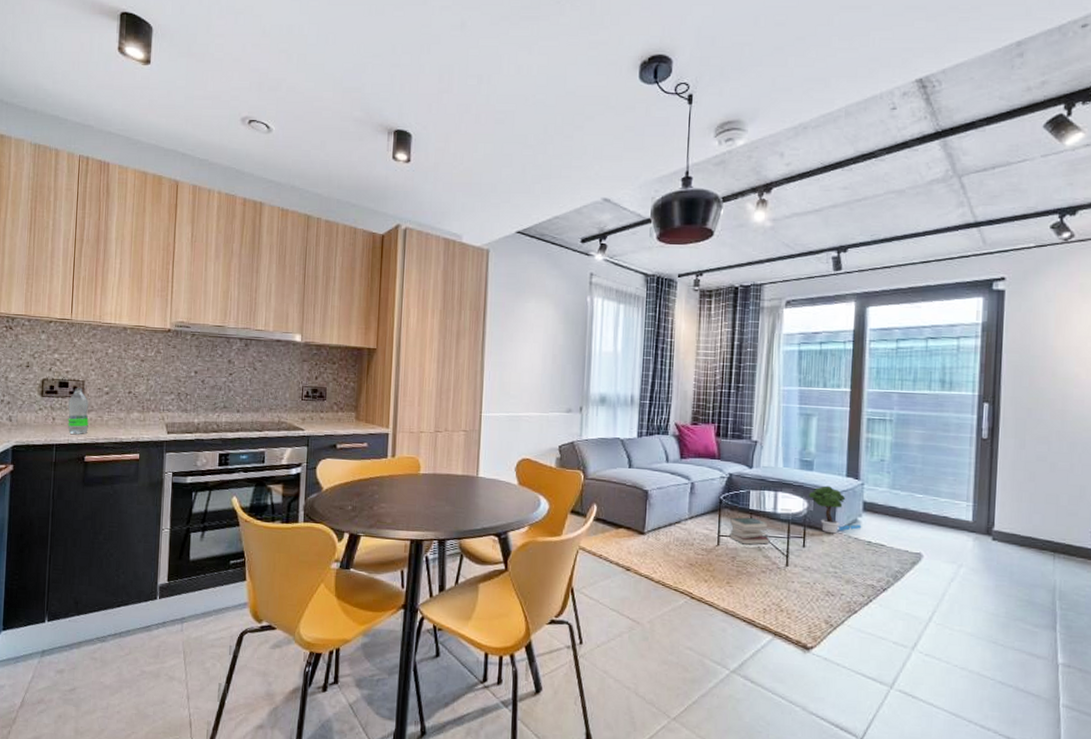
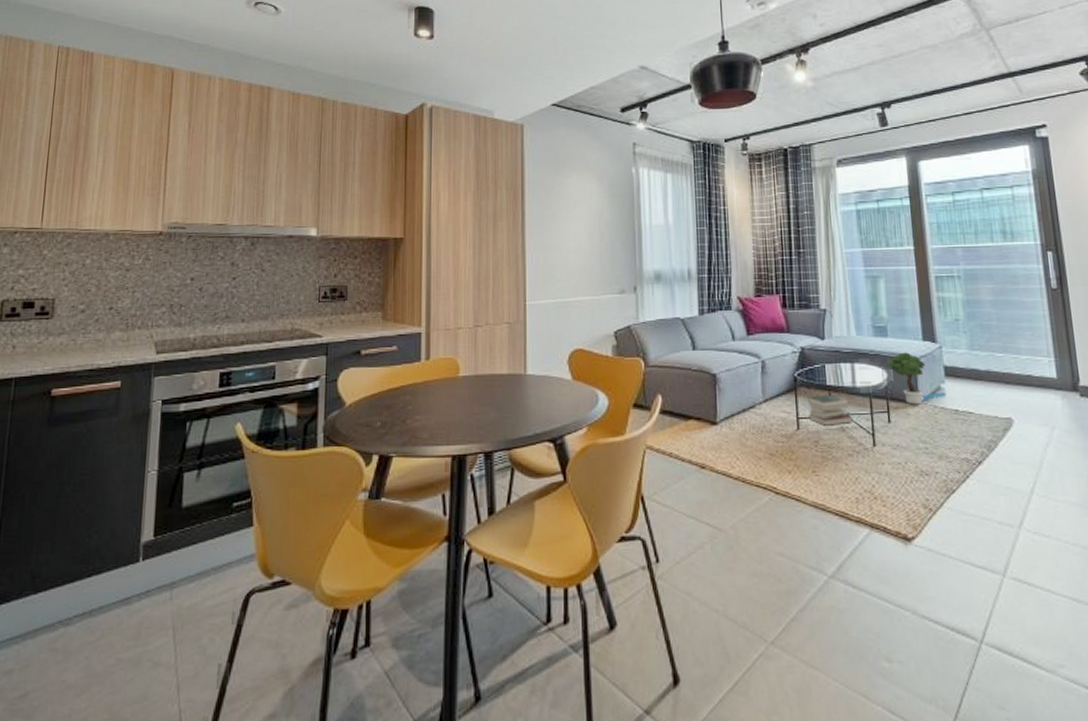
bottle: present [67,388,89,435] -> none [31,308,59,365]

